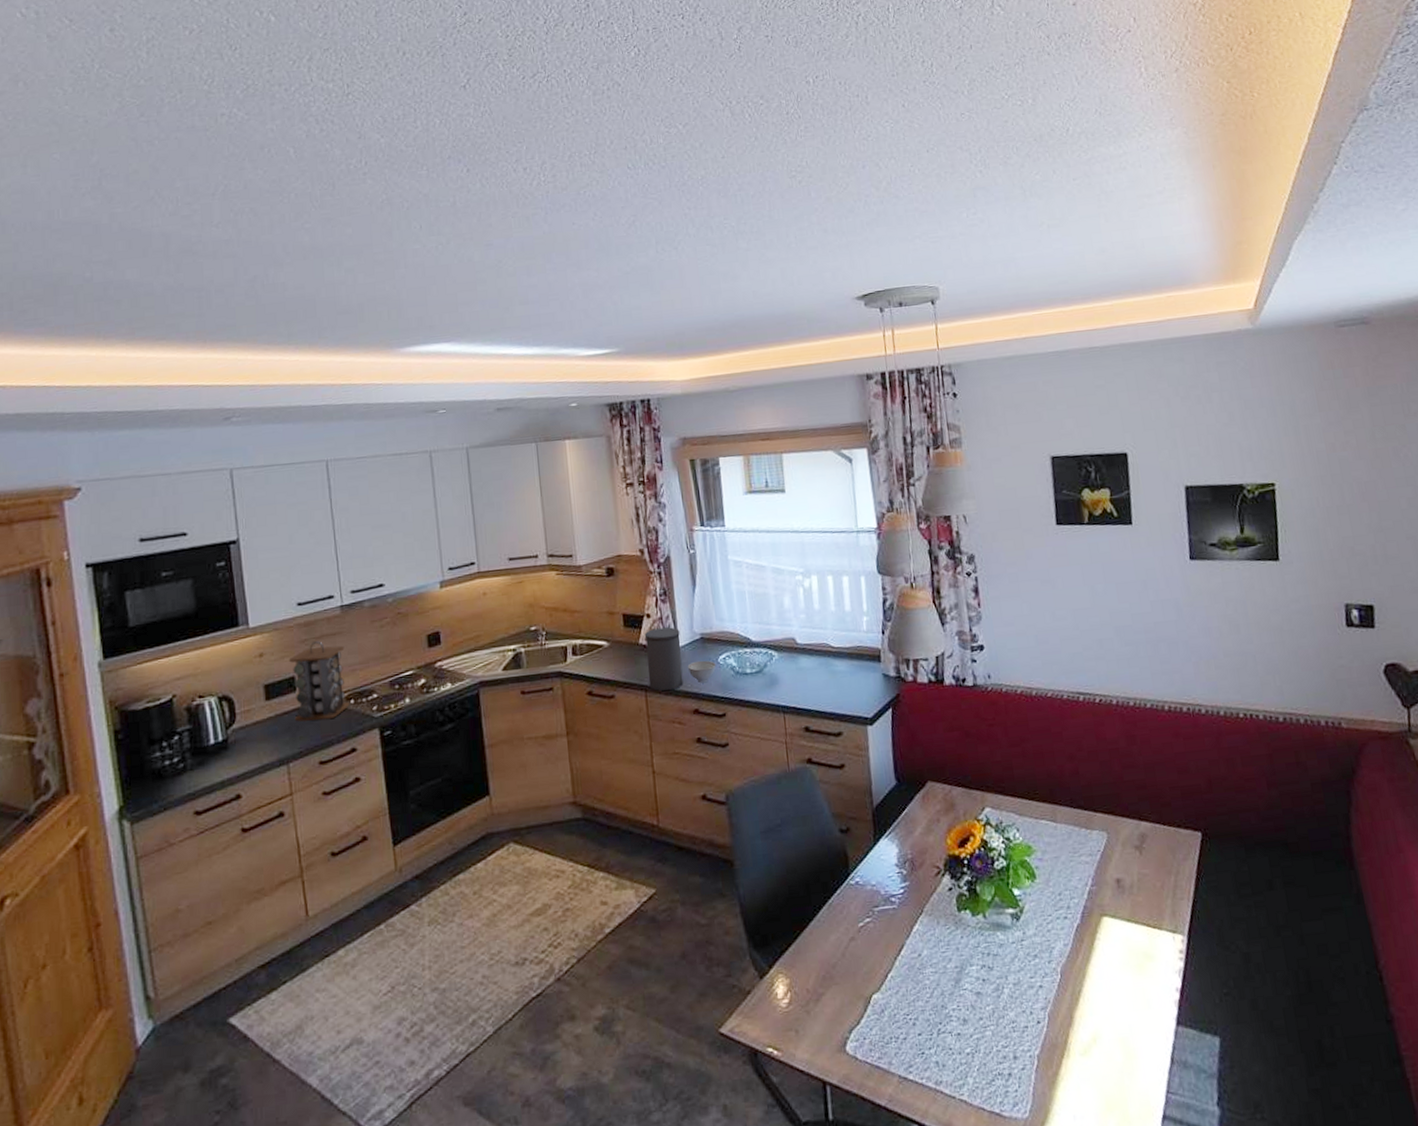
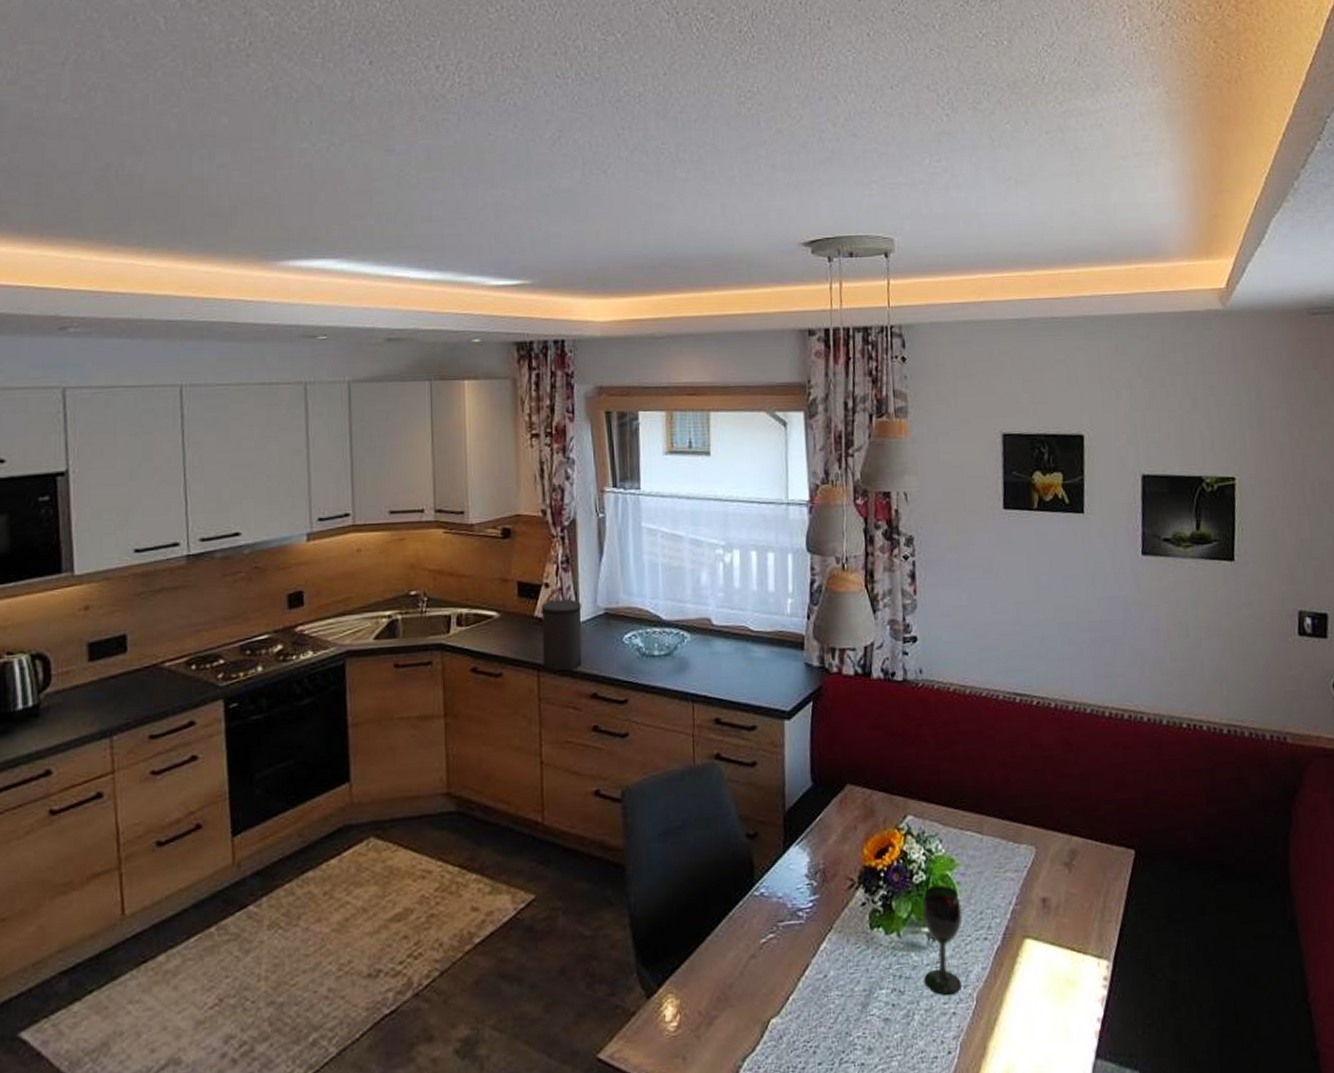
spice rack: present [288,641,350,722] -> none [120,595,190,688]
bowl: present [687,660,717,684] -> none [587,638,621,665]
wine glass: none [1004,869,1046,970] -> present [922,884,963,995]

